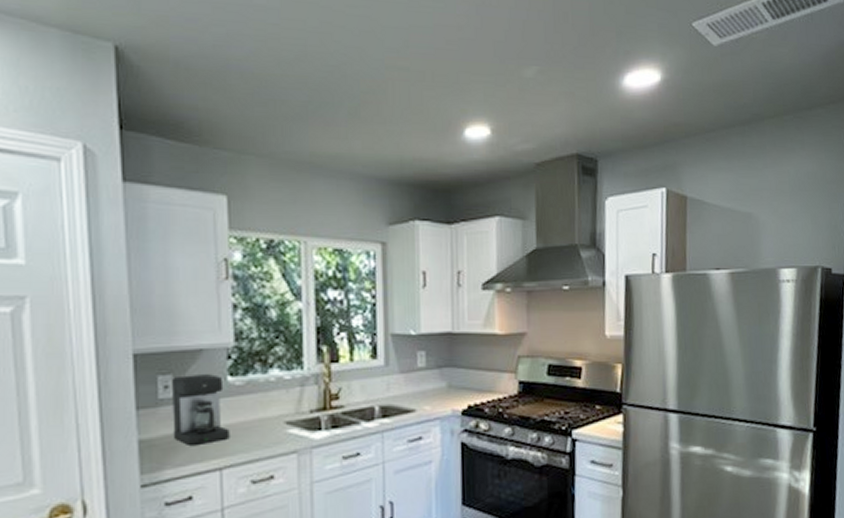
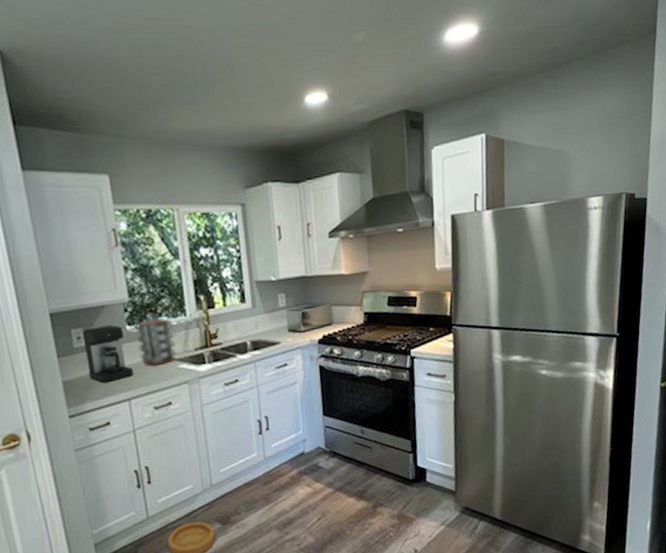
spice rack: none [240,363,286,429] -> present [136,313,177,366]
toaster: none [424,365,482,400] -> present [285,303,333,333]

